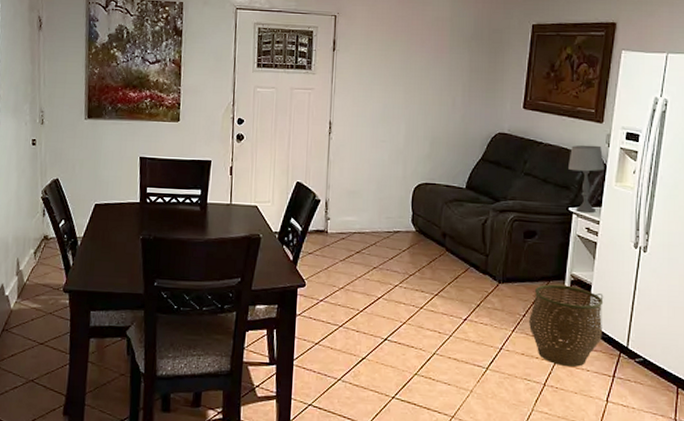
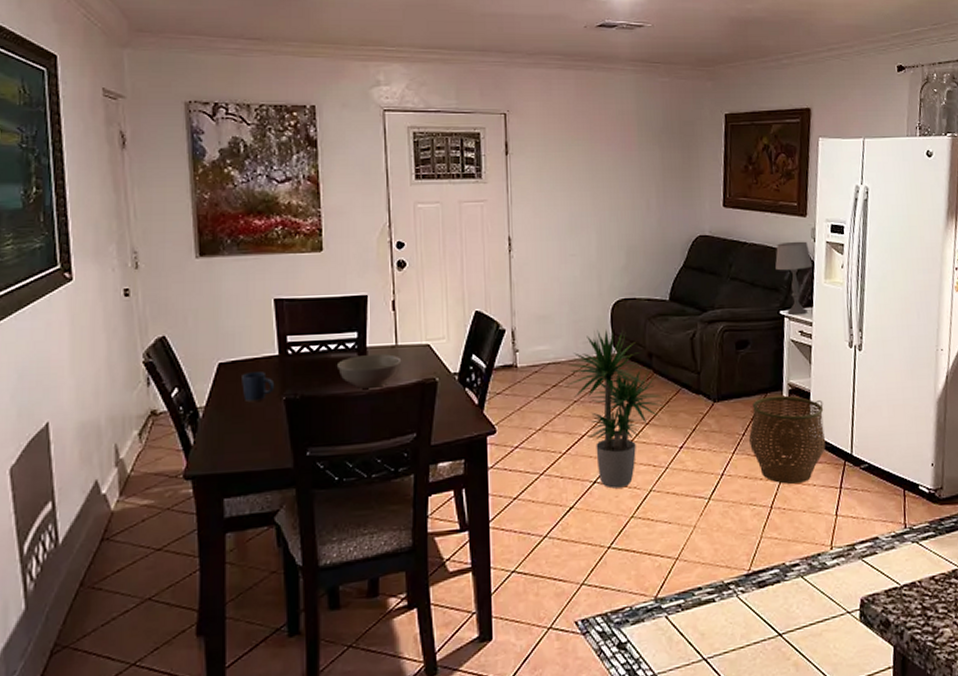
mug: none [110,214,135,238] -> present [242,371,275,403]
bowl: none [182,209,234,237] -> present [336,354,402,389]
potted plant: none [367,207,453,348] -> present [565,328,665,489]

